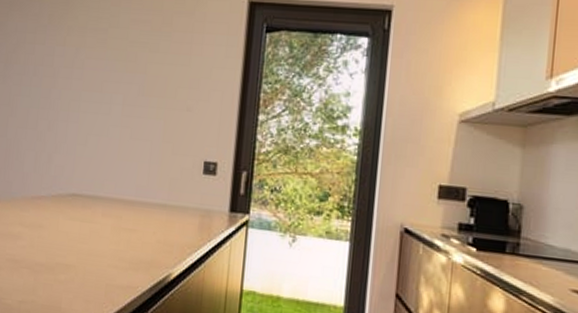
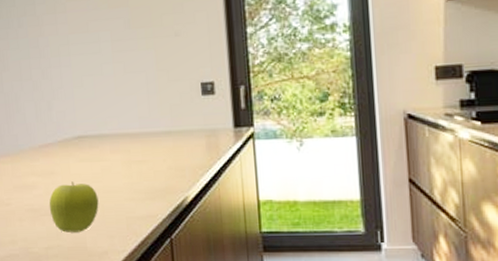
fruit: none [30,238,82,292] -> present [49,181,99,233]

